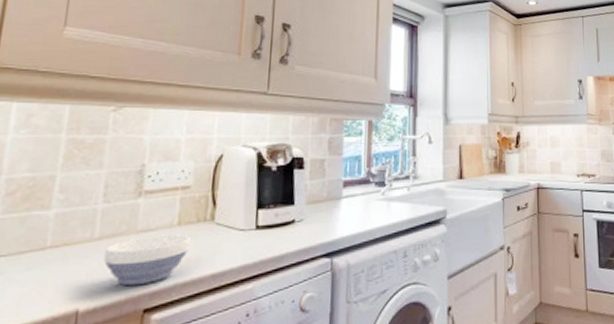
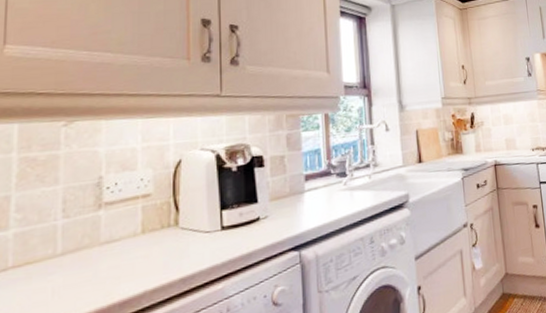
bowl: present [103,234,191,286] -> none [68,241,156,299]

